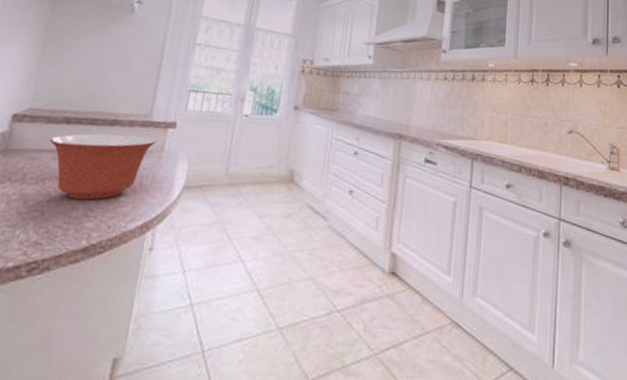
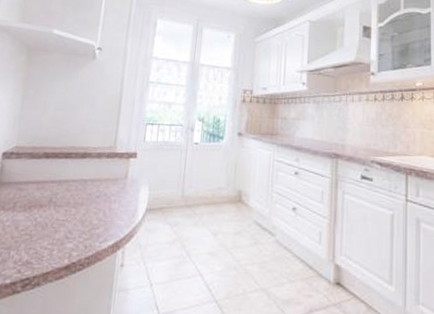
mixing bowl: present [49,133,157,200] -> none [33,165,121,224]

